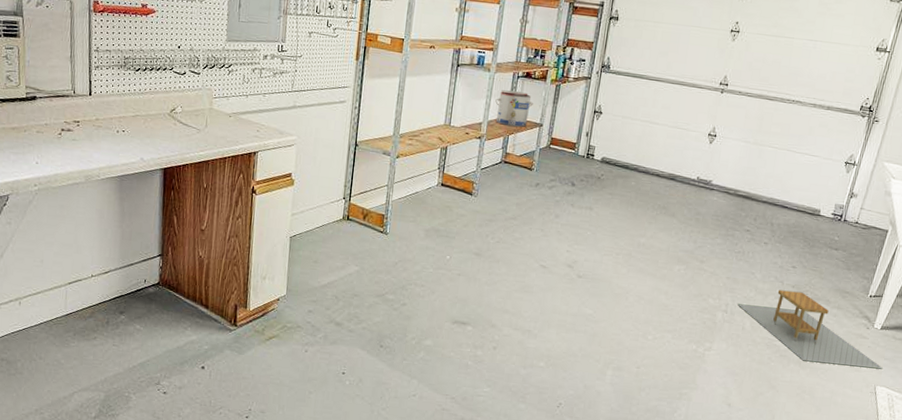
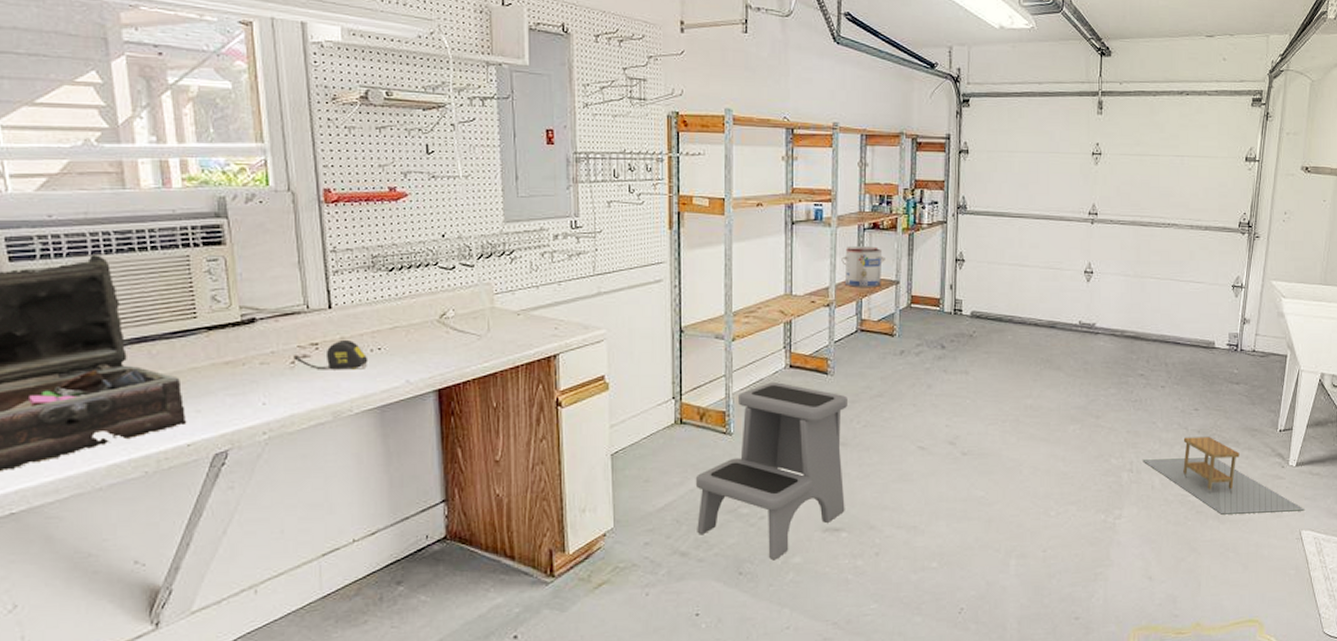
tape measure: none [61,120,115,146] -> present [294,339,369,370]
step stool: none [351,196,486,340] -> present [695,382,847,561]

